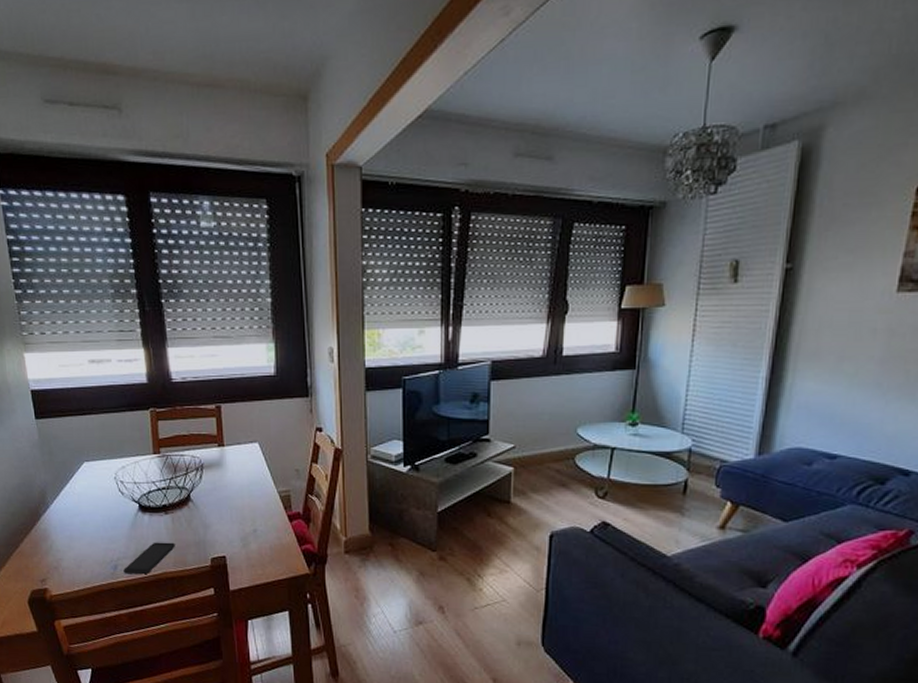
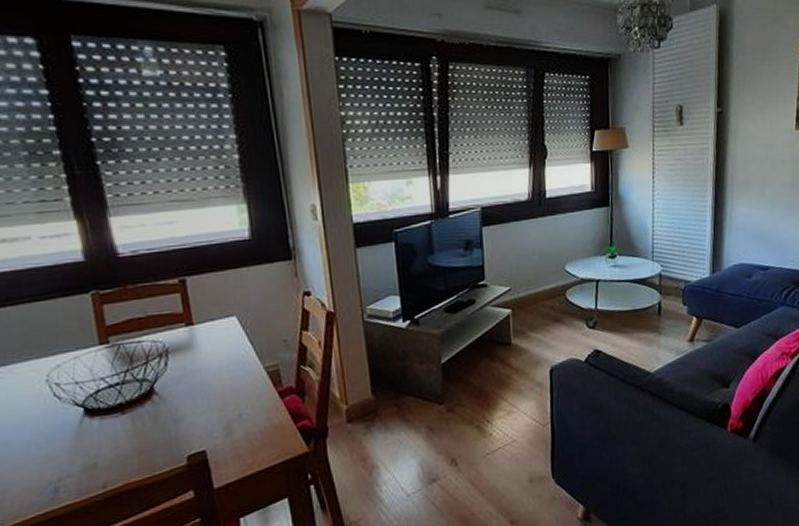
mobile phone: present [123,542,175,574] -> none [68,446,138,495]

